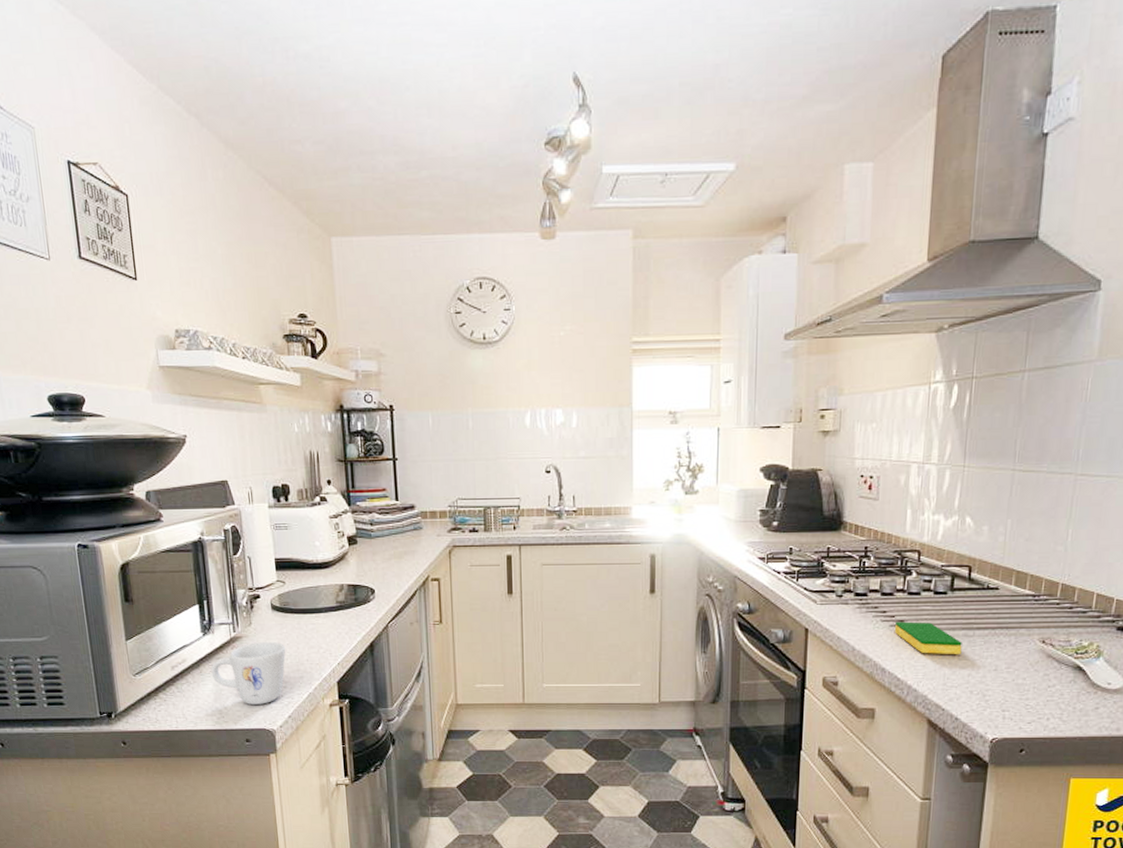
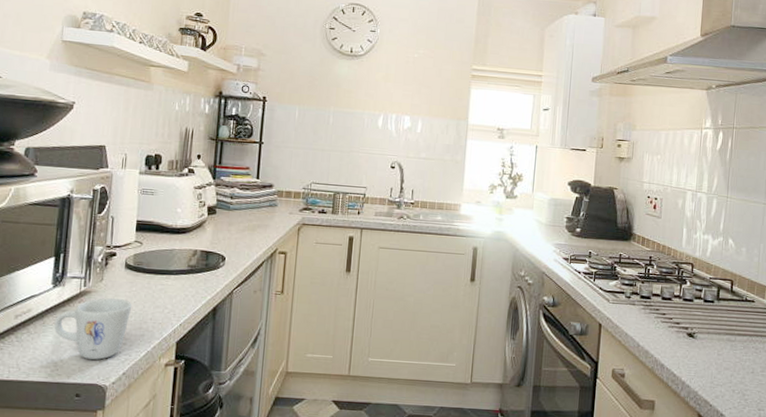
dish sponge: present [894,621,962,655] -> none [671,323,726,357]

